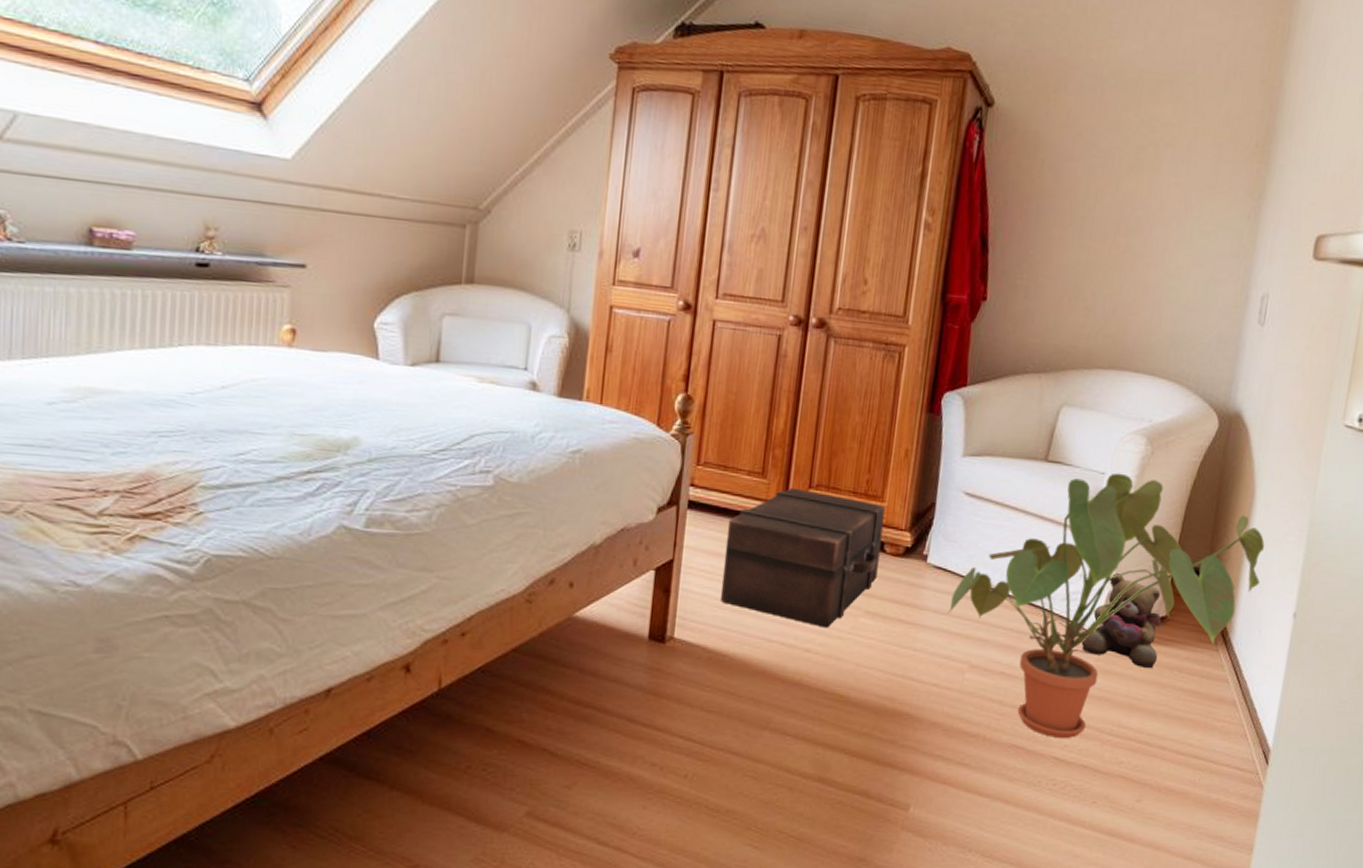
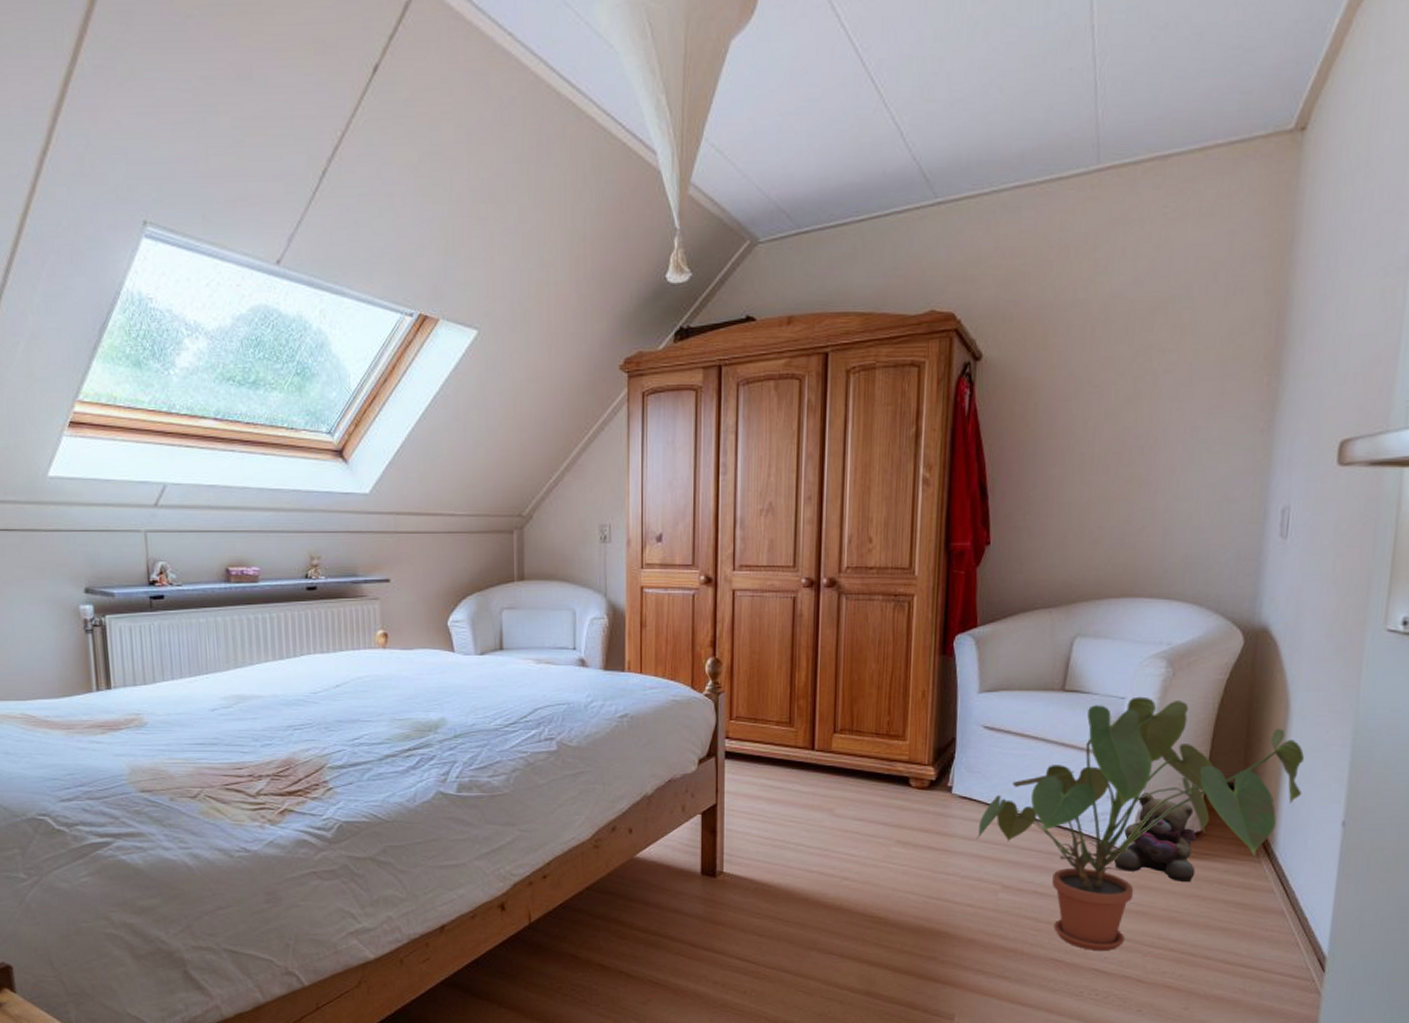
suitcase: present [720,487,886,628] -> none [761,733,908,858]

